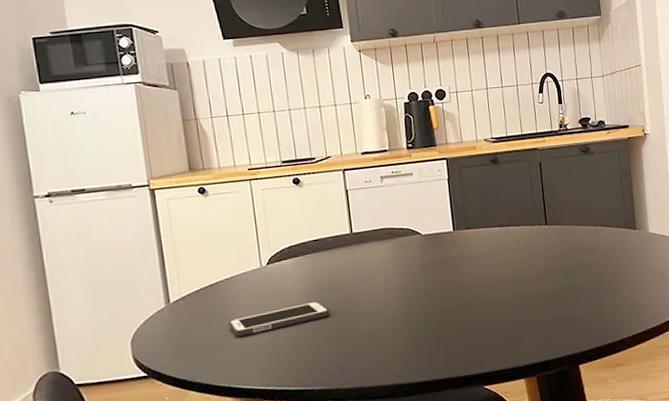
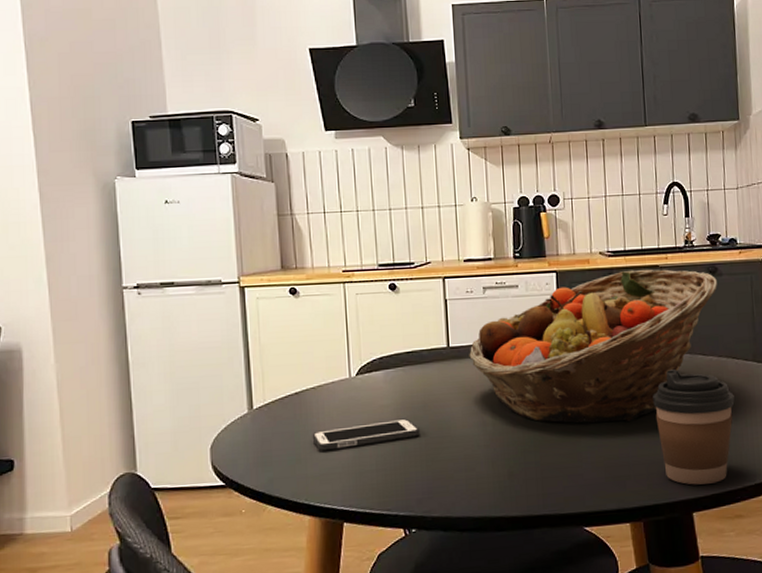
fruit basket: none [371,151,590,295] -> present [469,269,717,423]
coffee cup: none [538,239,610,341] -> present [653,369,735,485]

